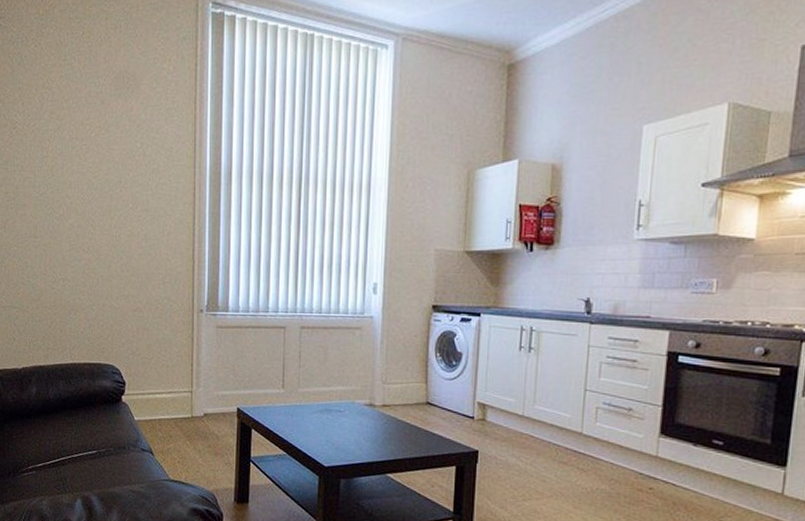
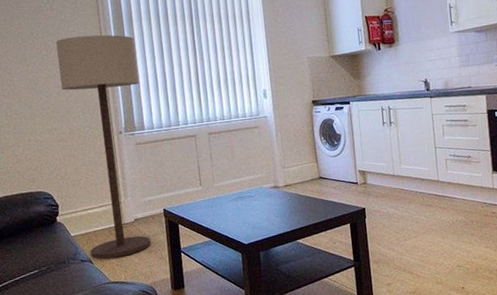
floor lamp: none [144,191,231,454] -> present [56,34,151,260]

